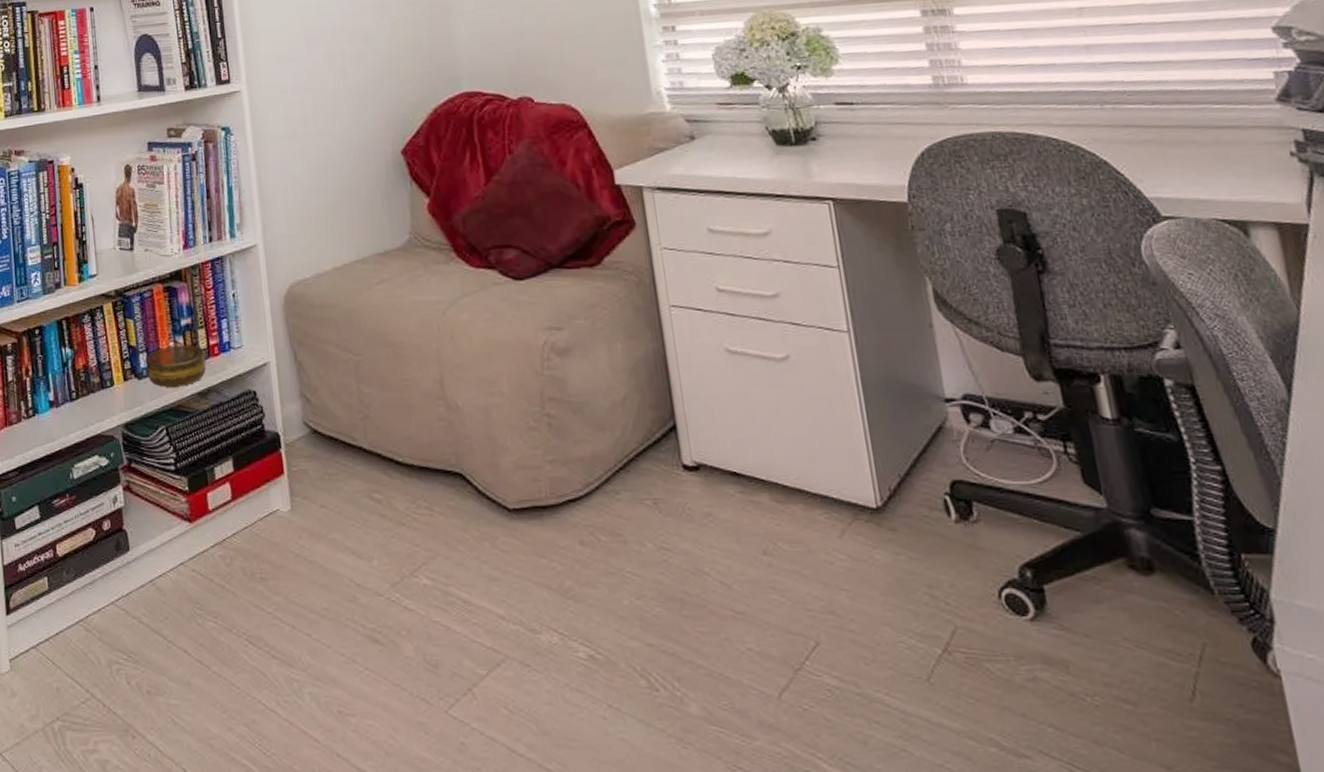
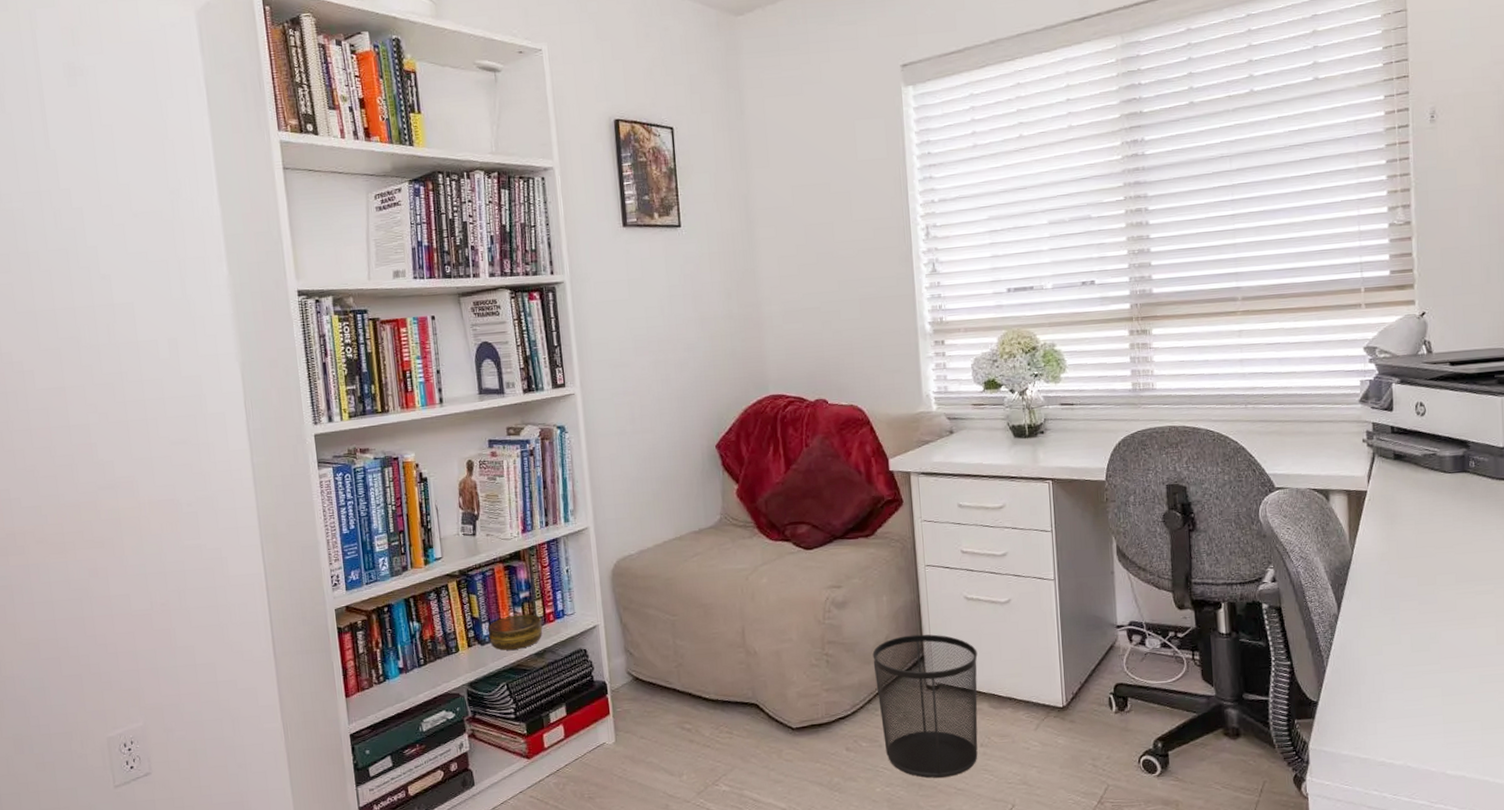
waste bin: none [607,395,761,593] -> present [872,634,978,778]

